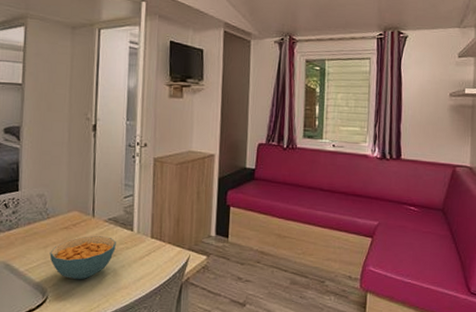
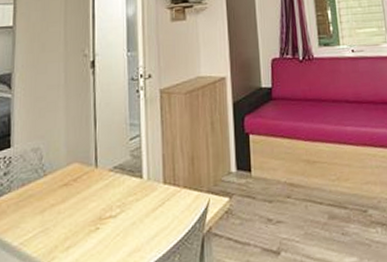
cereal bowl: present [50,236,116,280] -> none [48,189,124,248]

